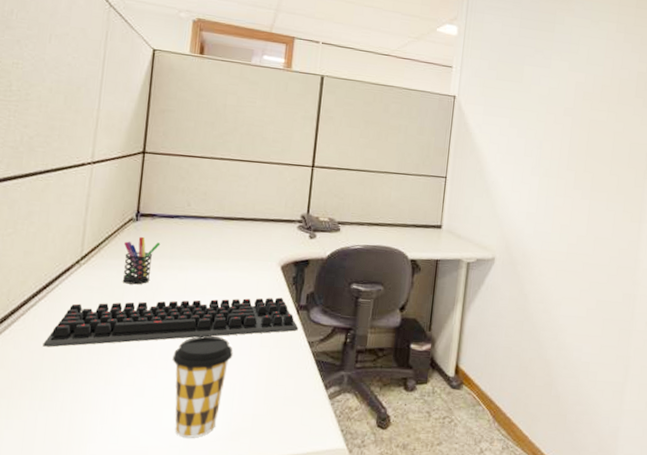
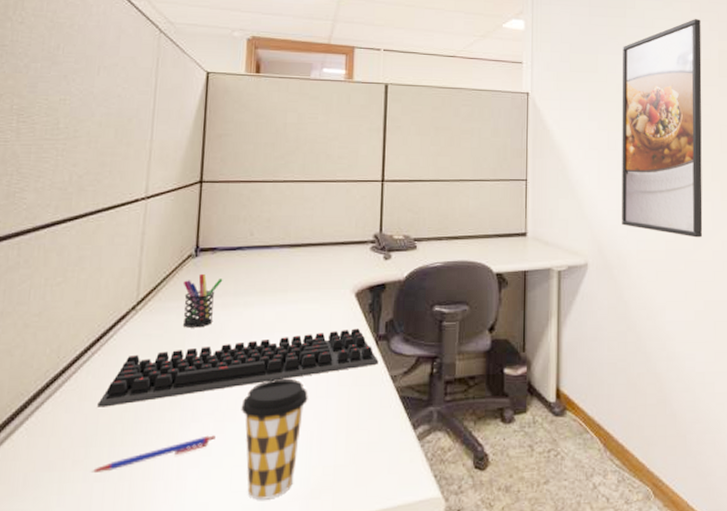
pen: none [35,379,148,403] -> present [90,435,216,473]
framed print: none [530,39,625,244] -> present [622,19,703,238]

